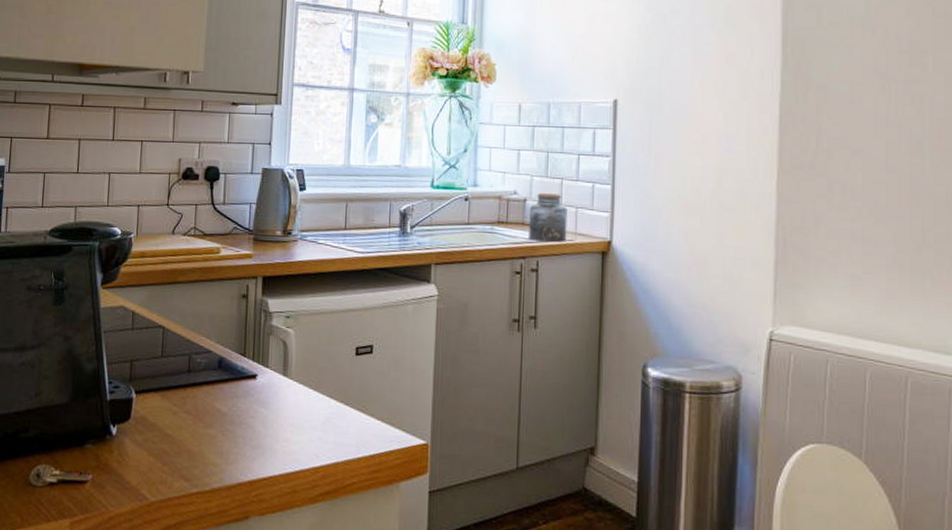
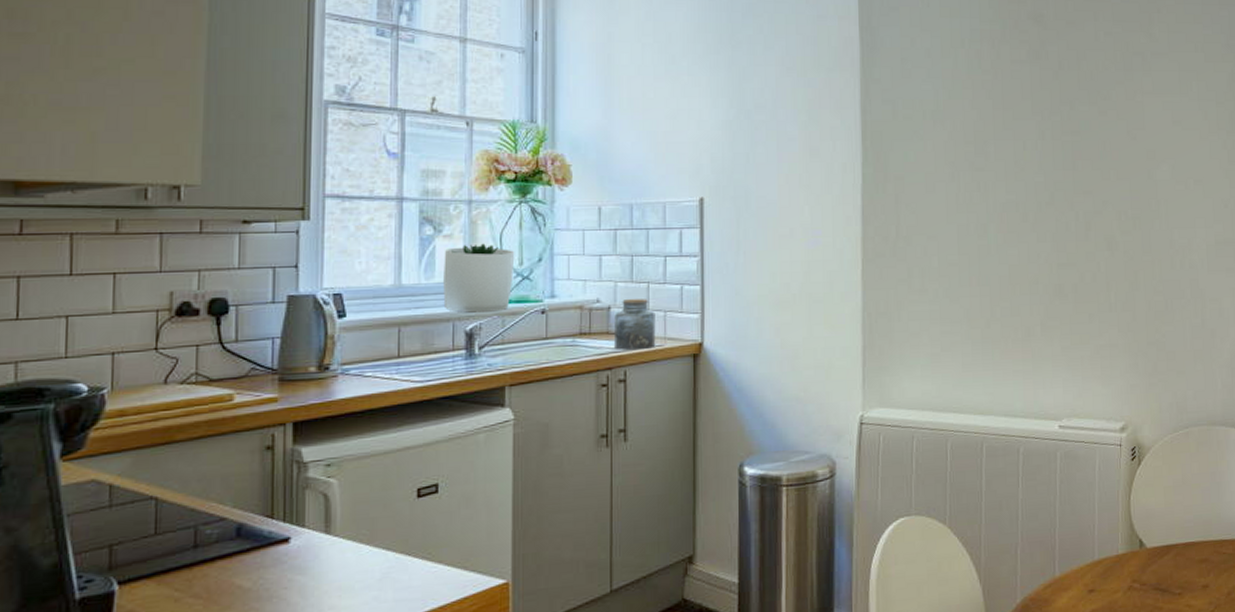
planter: none [383,133,444,197] -> present [443,243,515,314]

